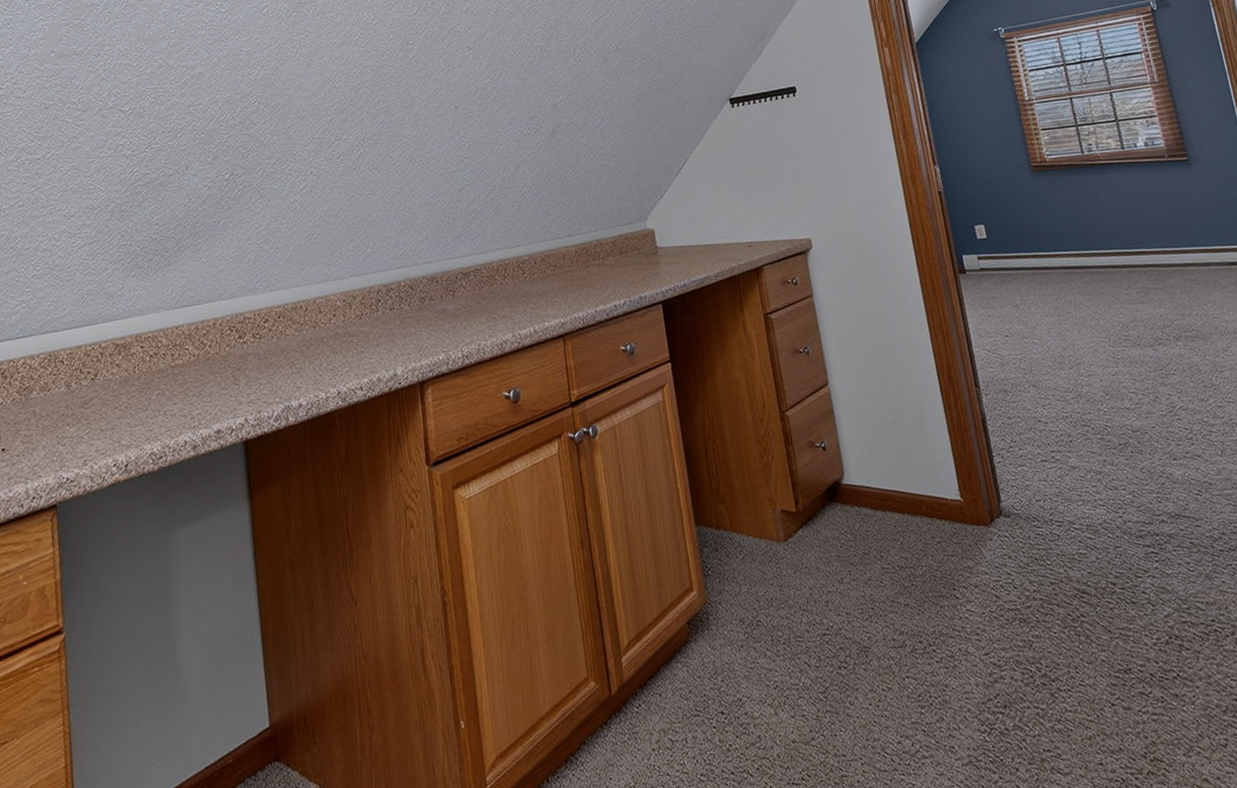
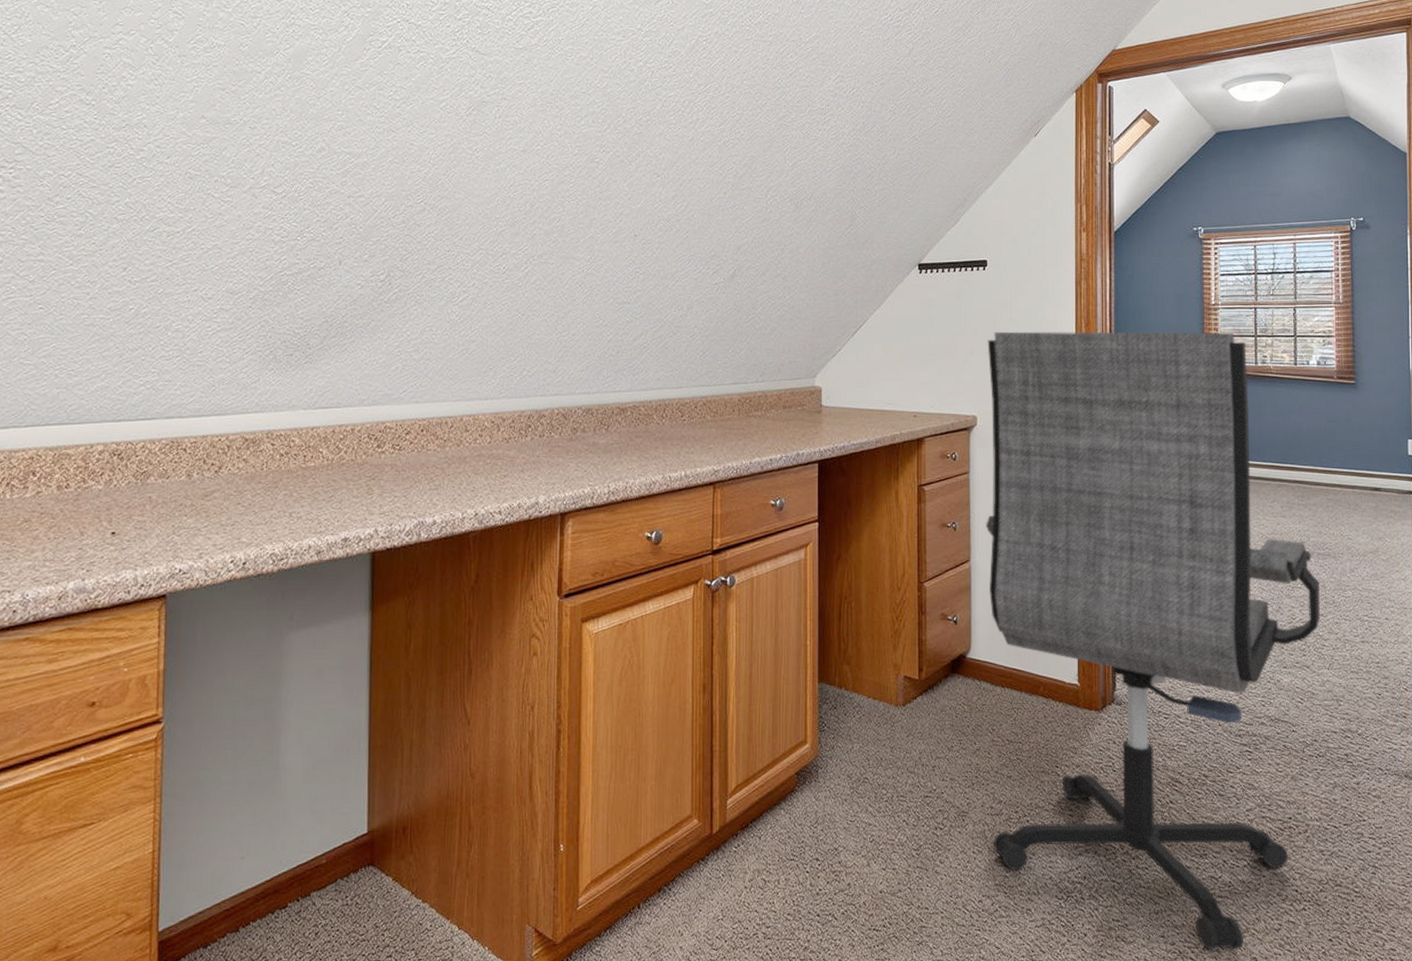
office chair: none [809,126,1220,774] -> present [986,331,1320,950]

